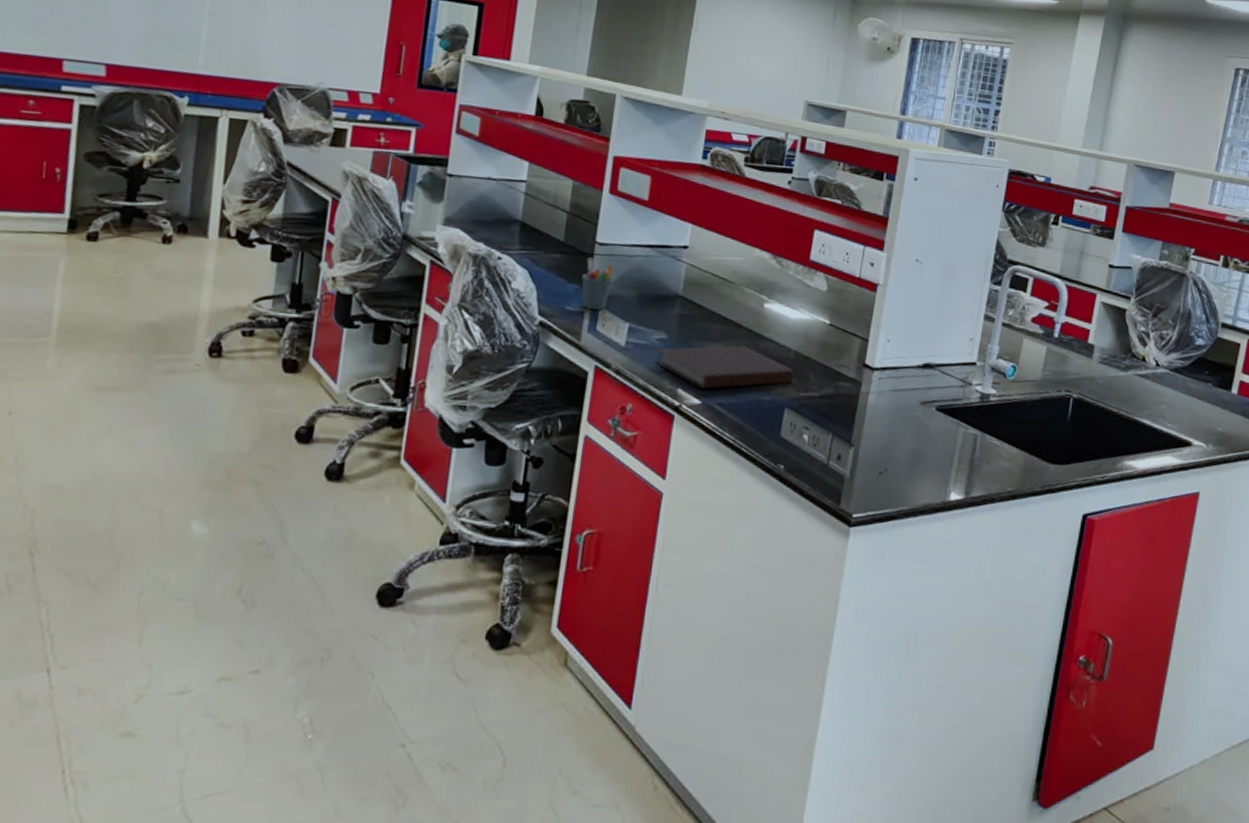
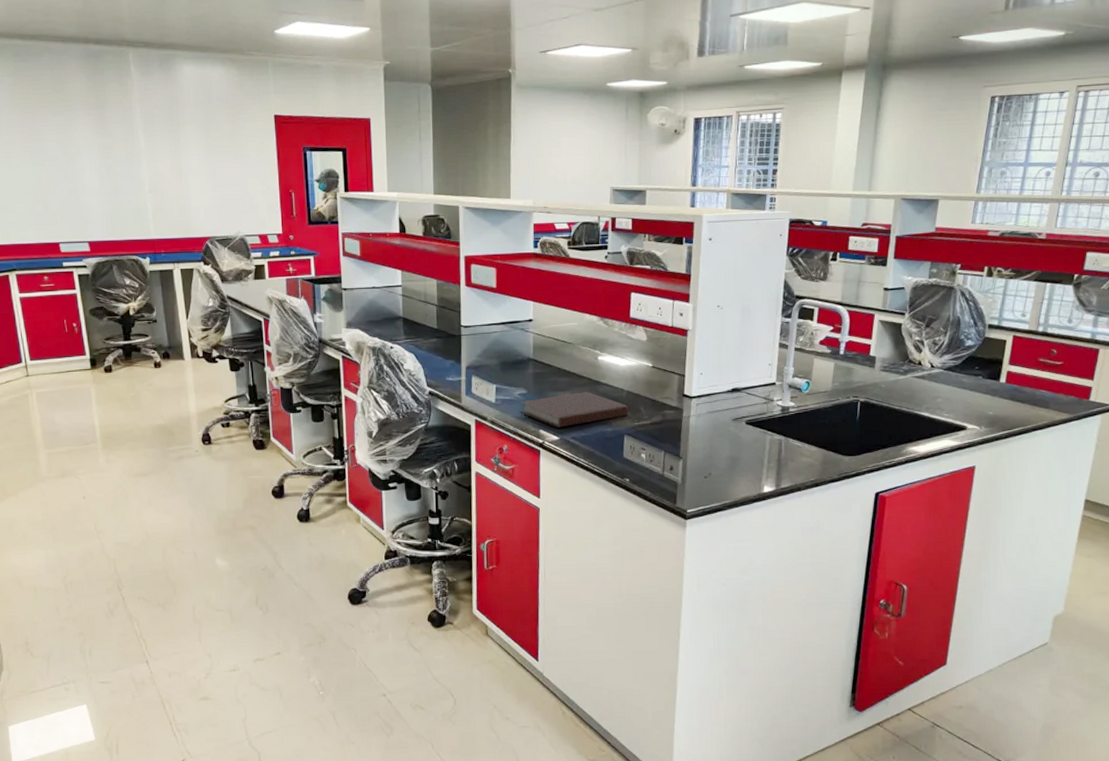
pen holder: present [582,257,614,310] -> none [455,338,479,378]

